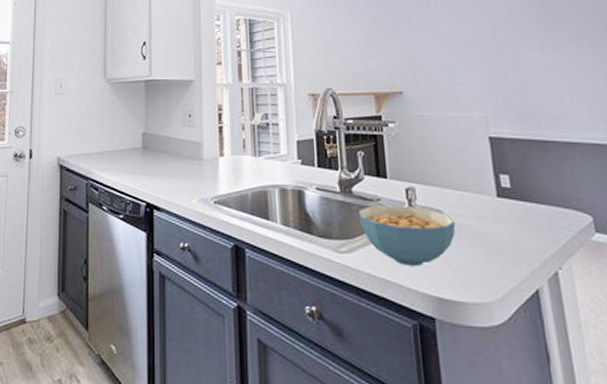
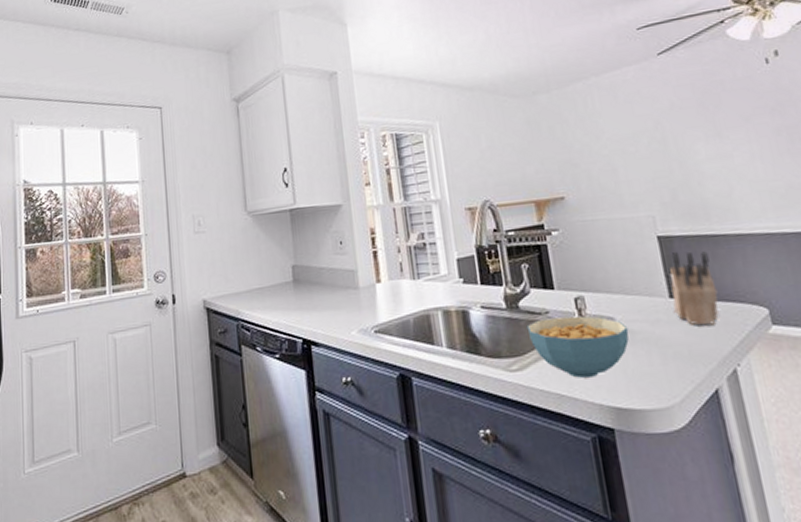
knife block: none [499,152,544,227] -> present [670,251,719,326]

